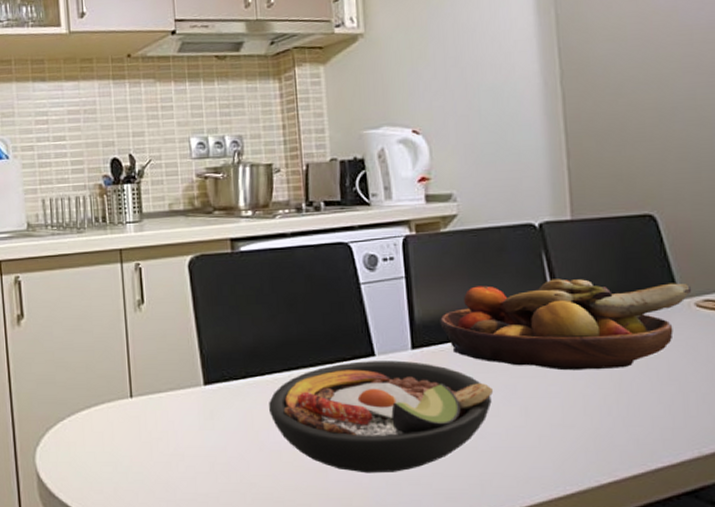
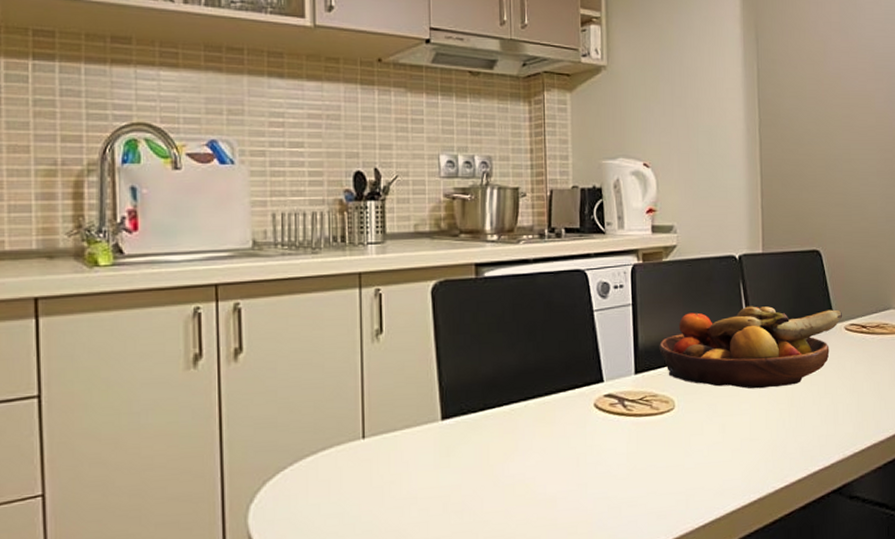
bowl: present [269,360,493,473] -> none [505,385,698,500]

